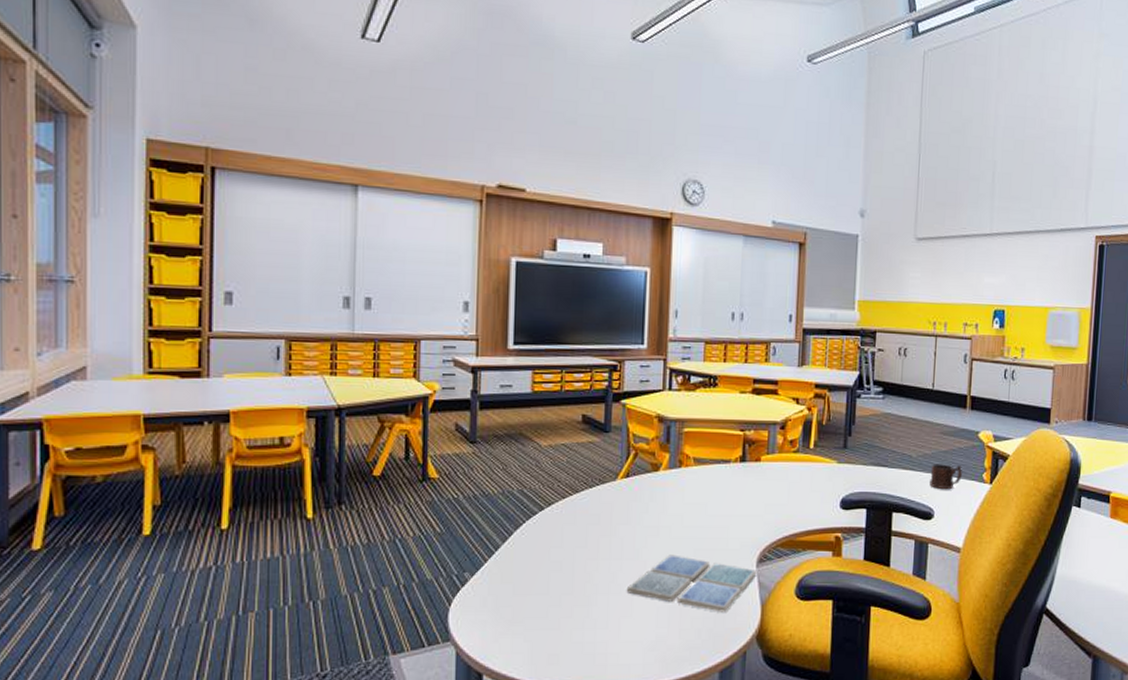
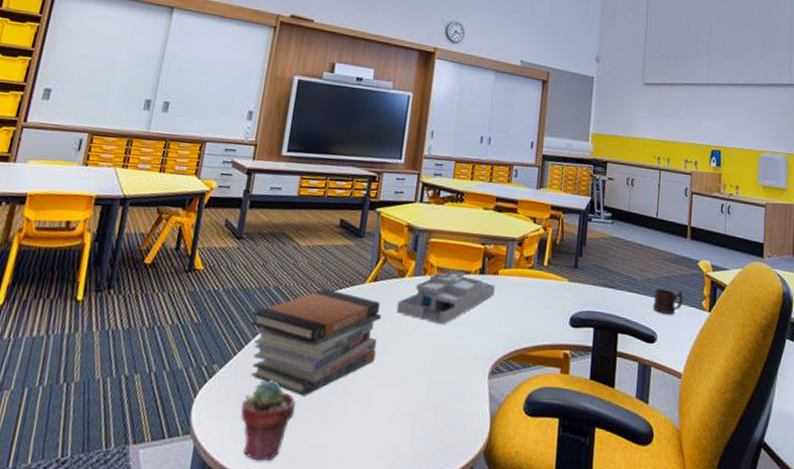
book stack: none [499,488,638,597] -> present [250,288,382,396]
potted succulent: none [499,584,557,662] -> present [241,380,296,461]
drink coaster: present [626,554,757,612] -> none [363,360,489,424]
desk organizer: none [653,460,759,517] -> present [396,270,496,325]

